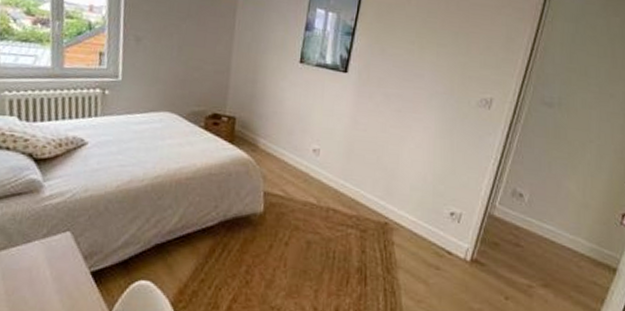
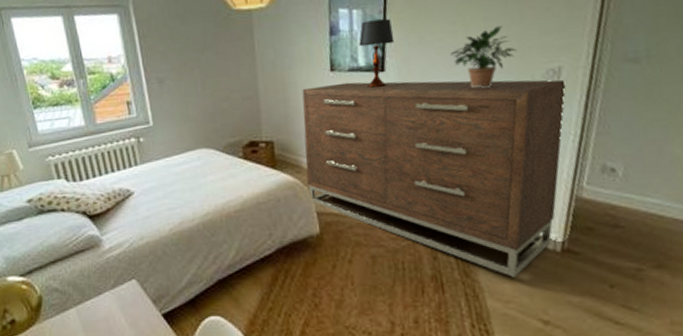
dresser: none [260,73,494,279] -> present [302,79,567,277]
table lamp: none [329,24,361,86] -> present [359,18,395,88]
potted plant: none [406,53,460,105] -> present [451,26,518,89]

